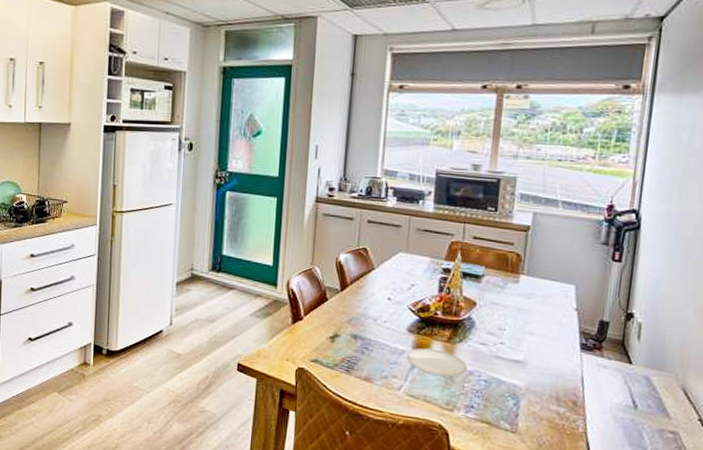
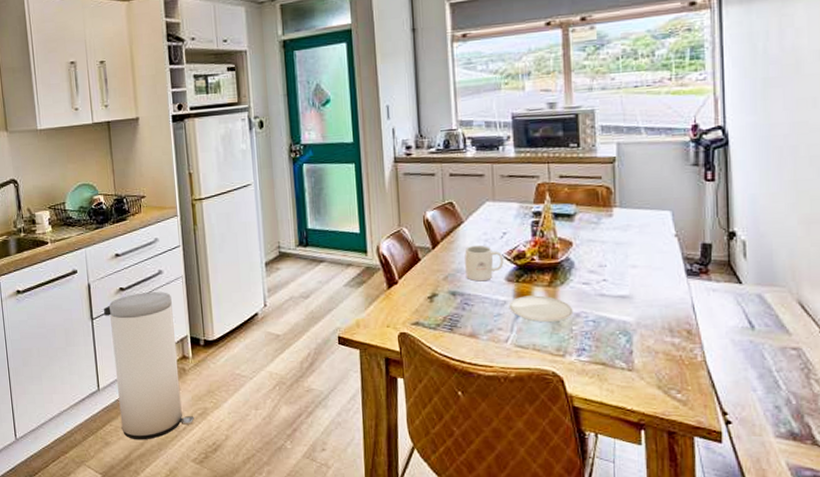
pedal bin: none [12,295,88,438] -> present [104,292,195,440]
mug: none [369,292,408,329] -> present [465,245,504,282]

